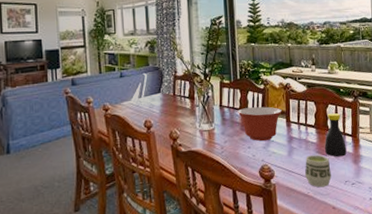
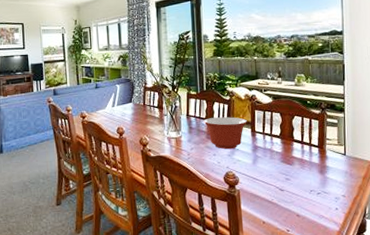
cup: present [304,155,331,188] -> none [269,164,296,195]
bottle: present [324,112,347,157] -> none [289,124,312,167]

